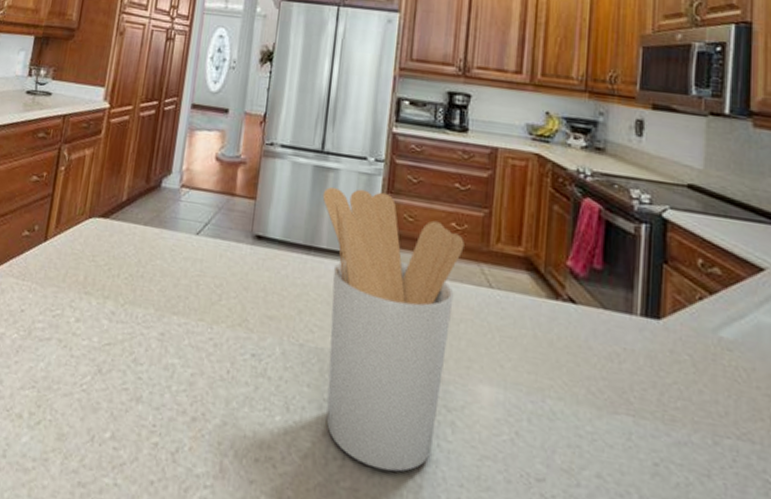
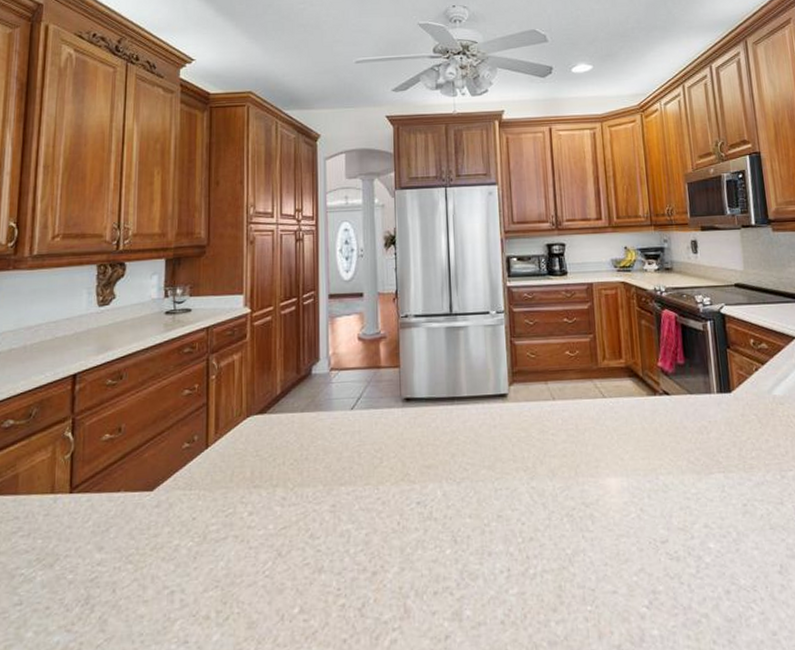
utensil holder: present [322,187,464,472] -> none [457,338,579,571]

